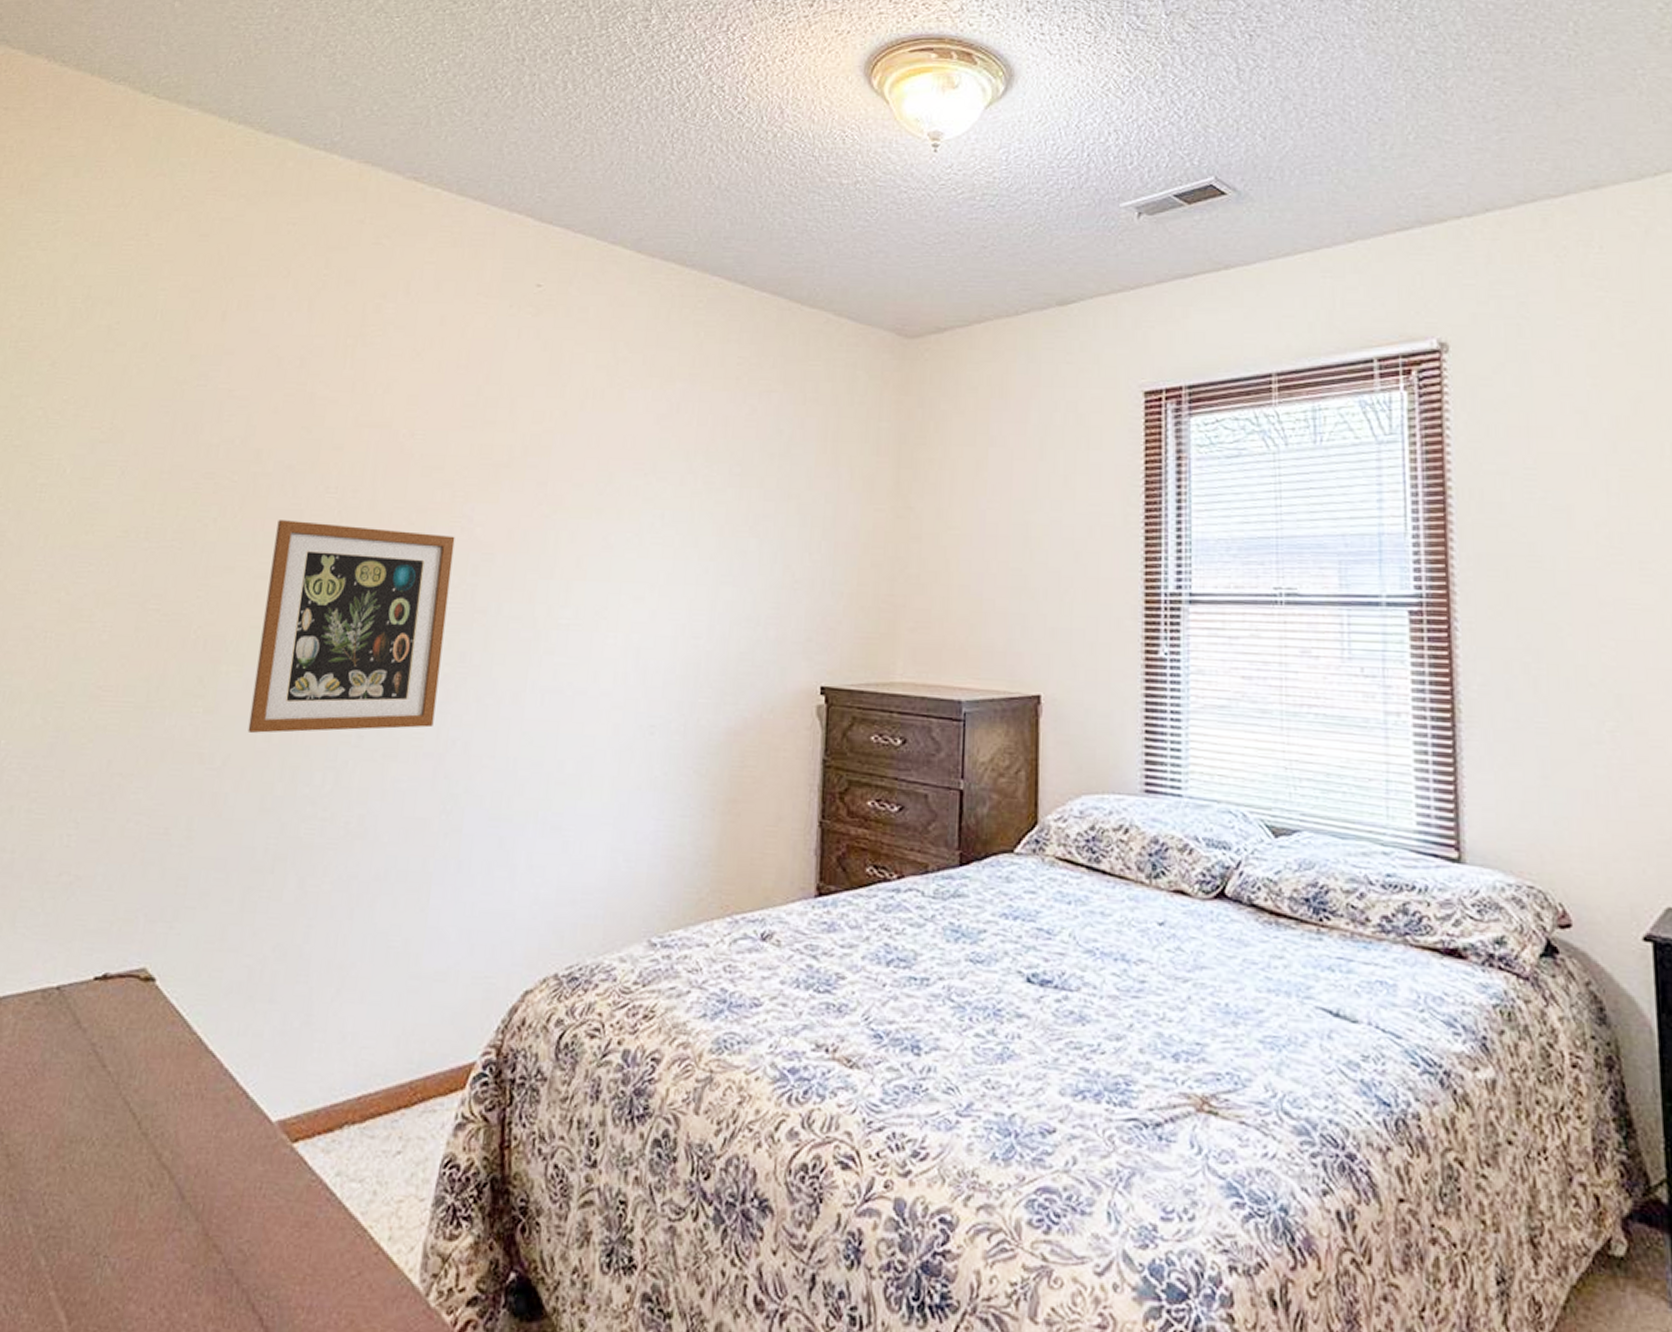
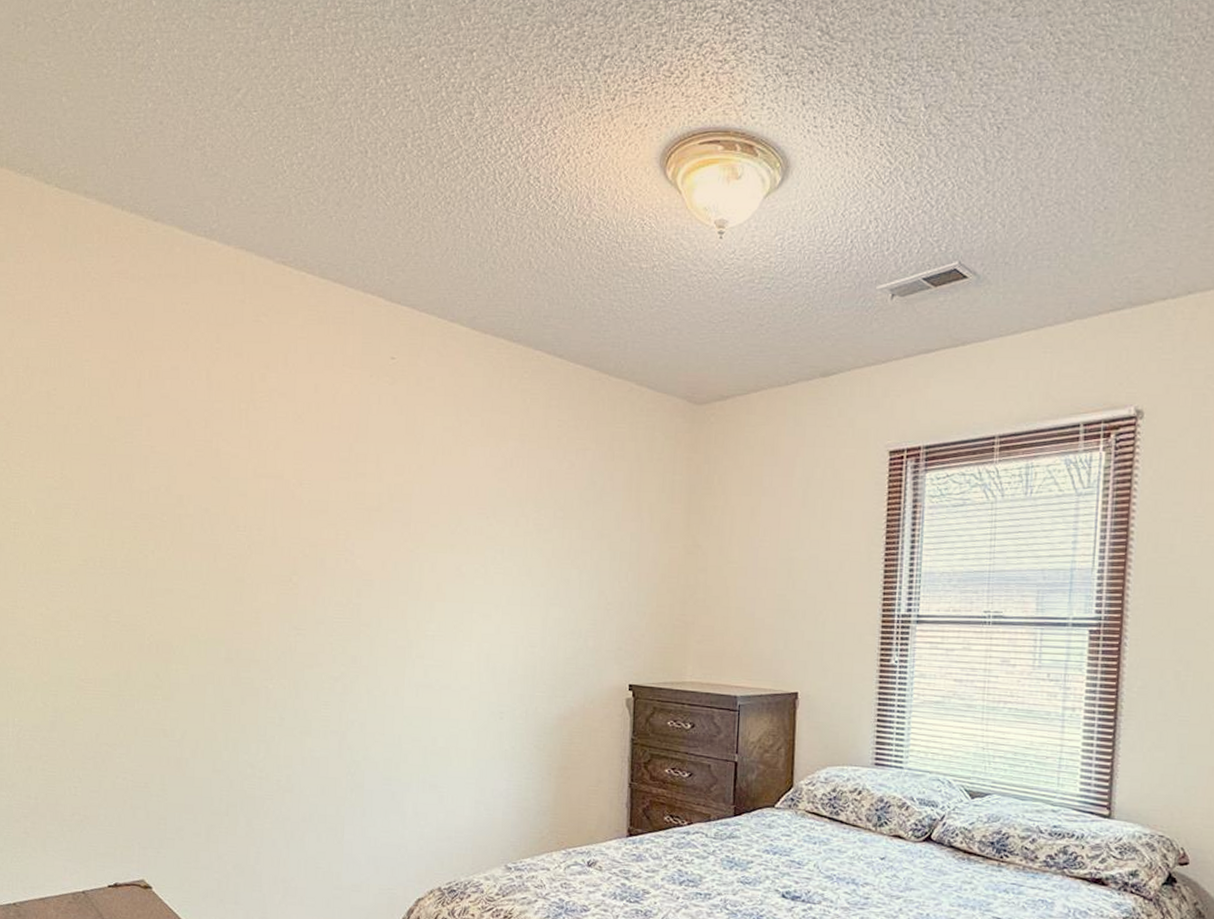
wall art: present [247,520,455,733] -> none [197,552,341,715]

